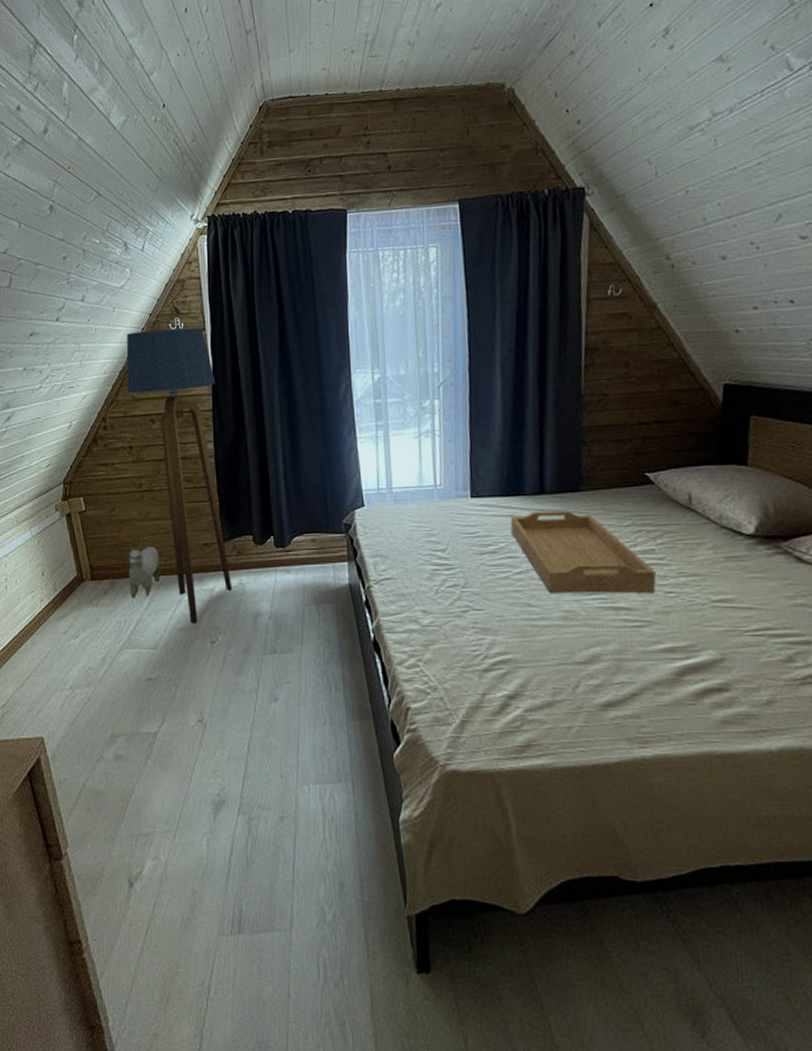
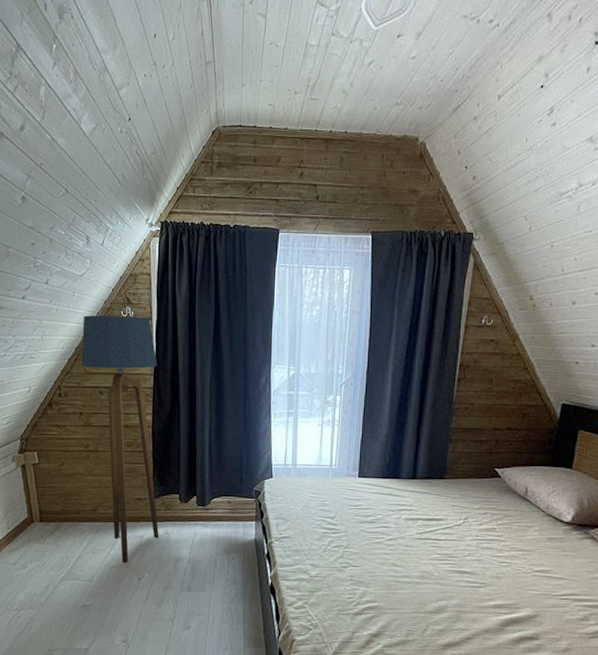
plush toy: present [128,546,161,599] -> none [72,496,100,540]
serving tray: present [510,510,657,593] -> none [387,492,495,562]

